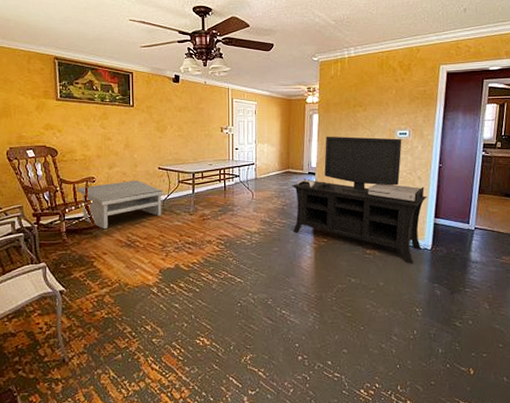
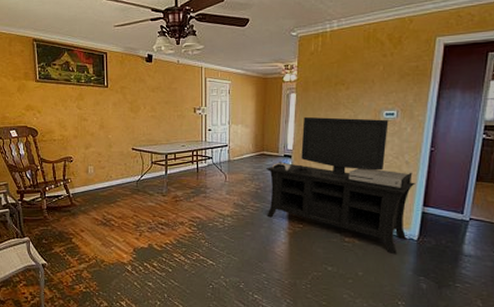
coffee table: present [77,181,163,230] -> none [56,161,137,208]

